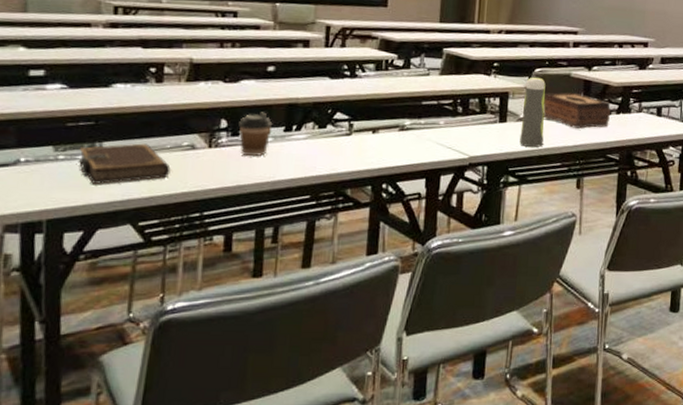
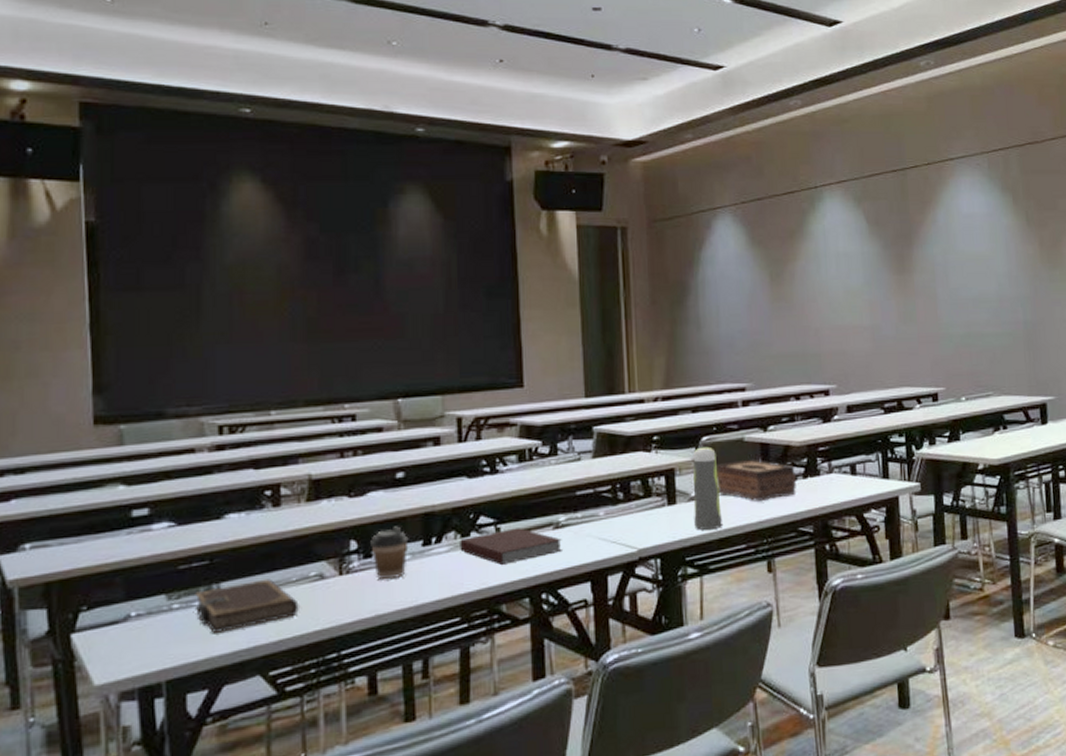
notebook: none [316,126,405,156] -> present [460,528,562,565]

